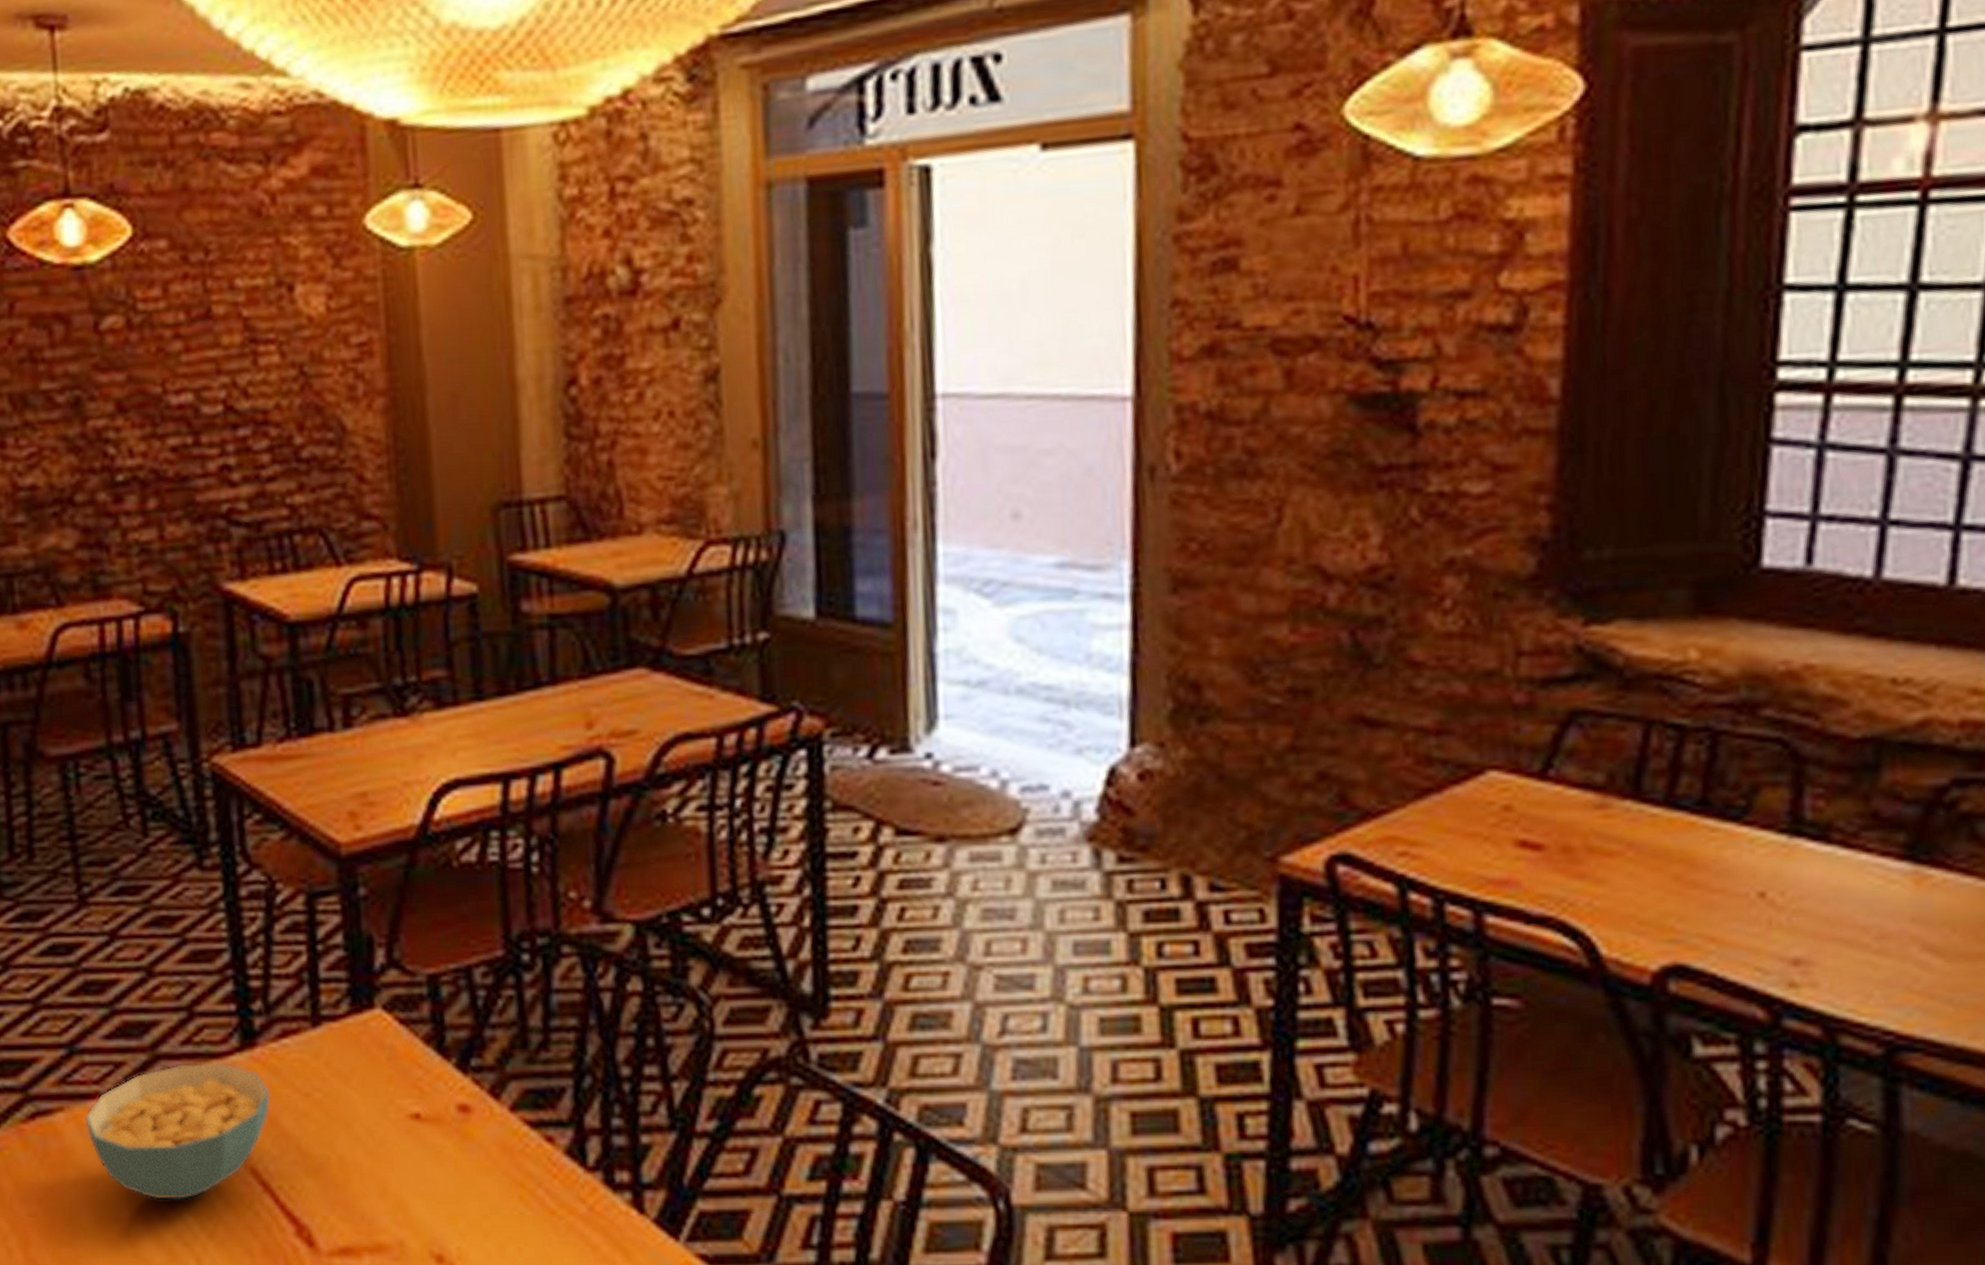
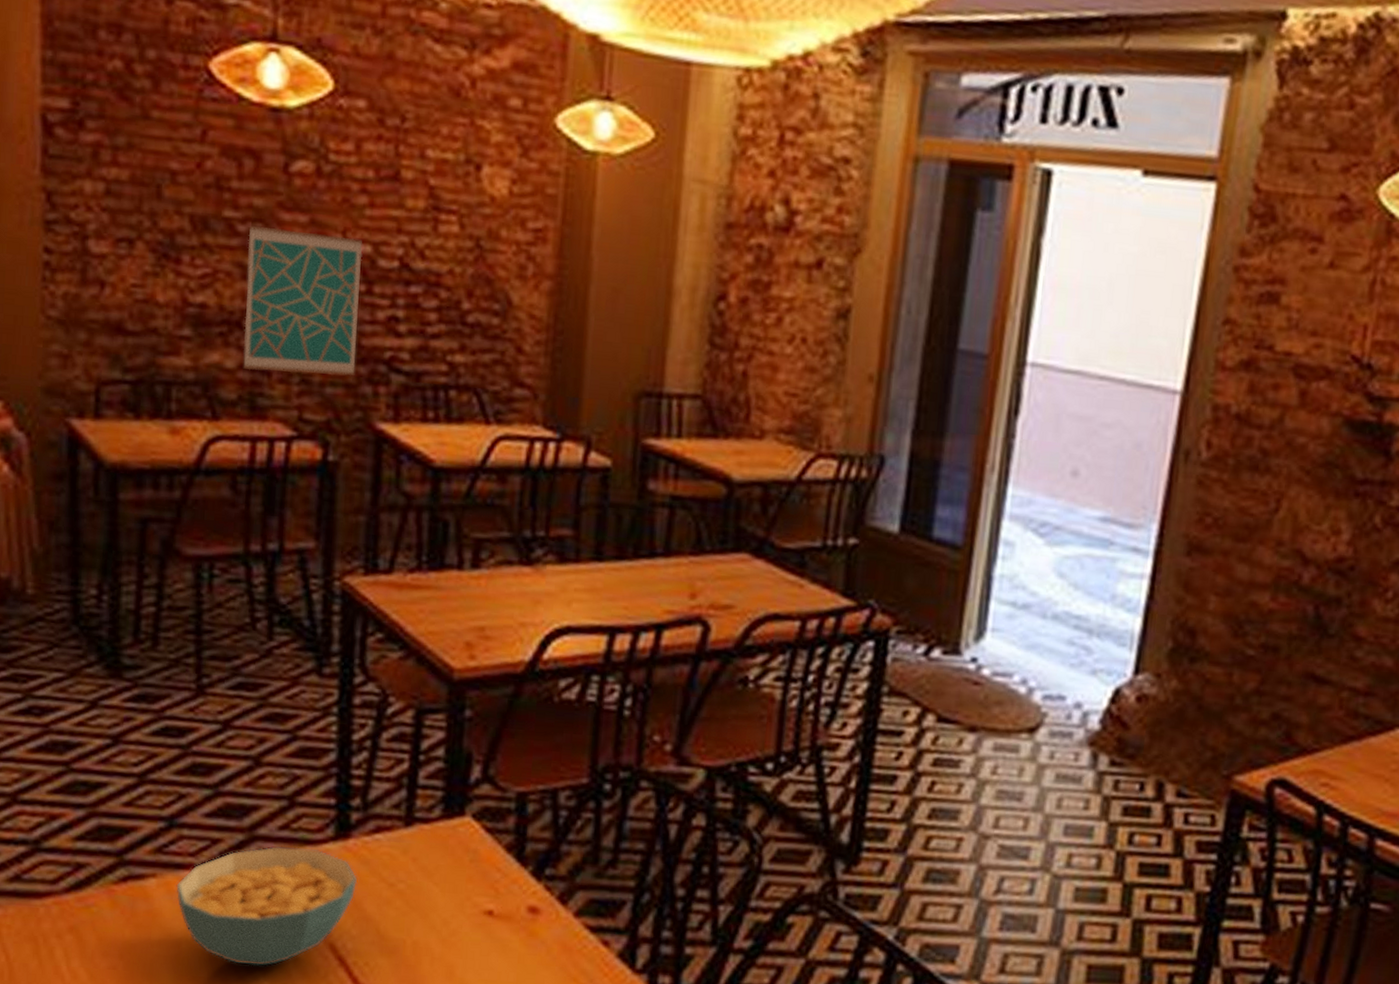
wall art: none [67,388,194,548] -> present [243,225,363,376]

